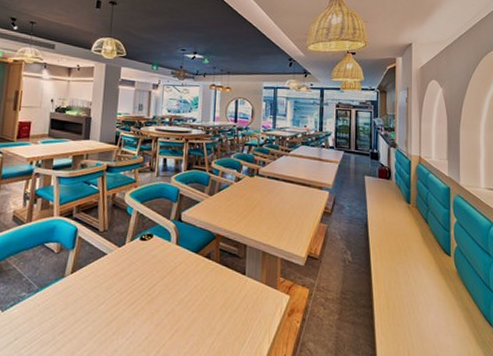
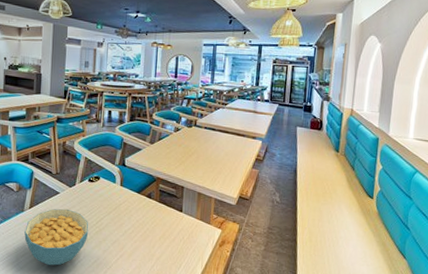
cereal bowl: none [64,273,140,345] -> present [24,208,89,266]

